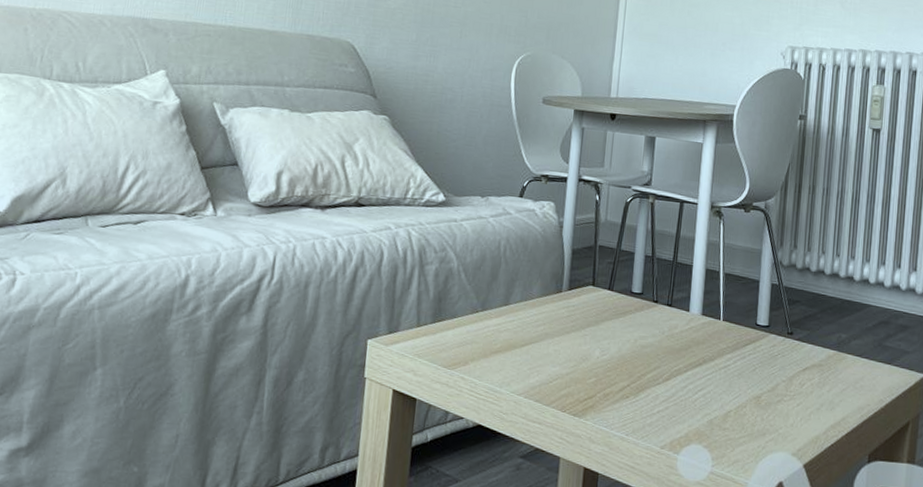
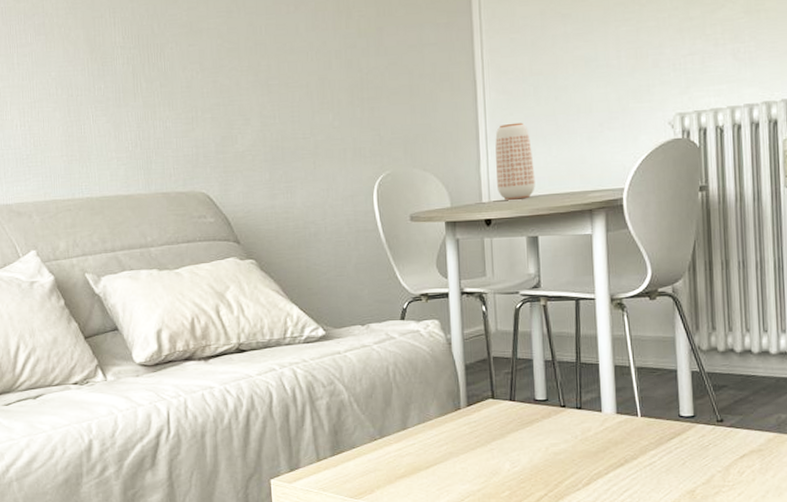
vase: none [626,28,661,101] -> present [495,122,535,200]

